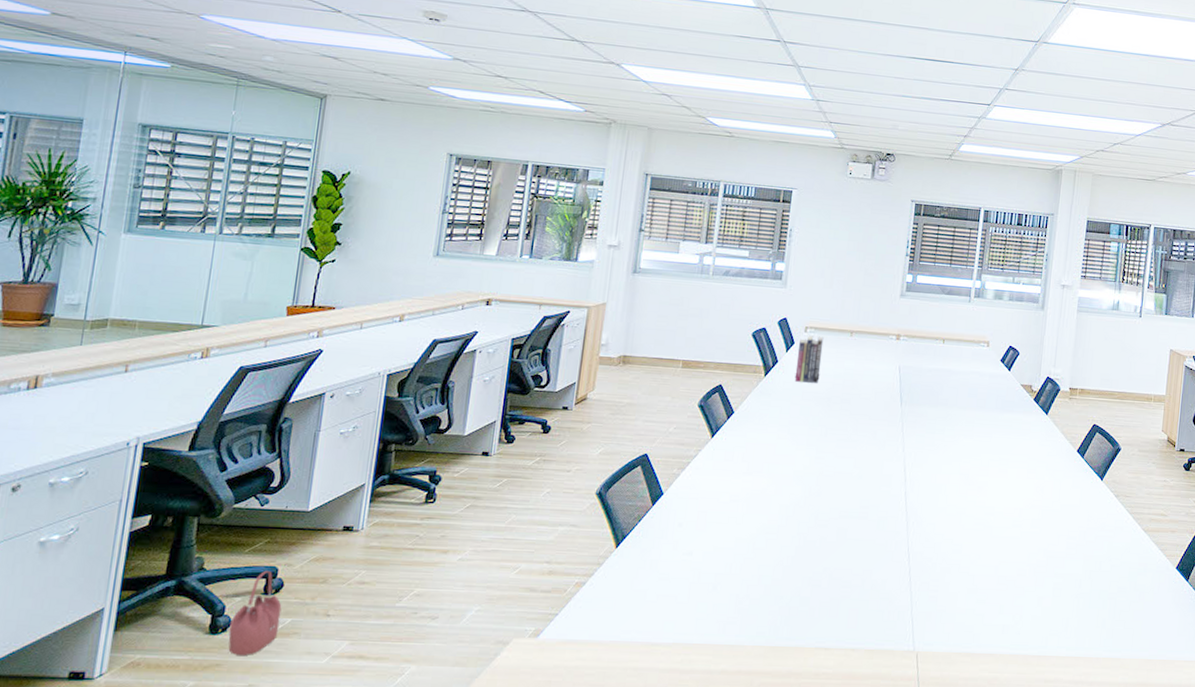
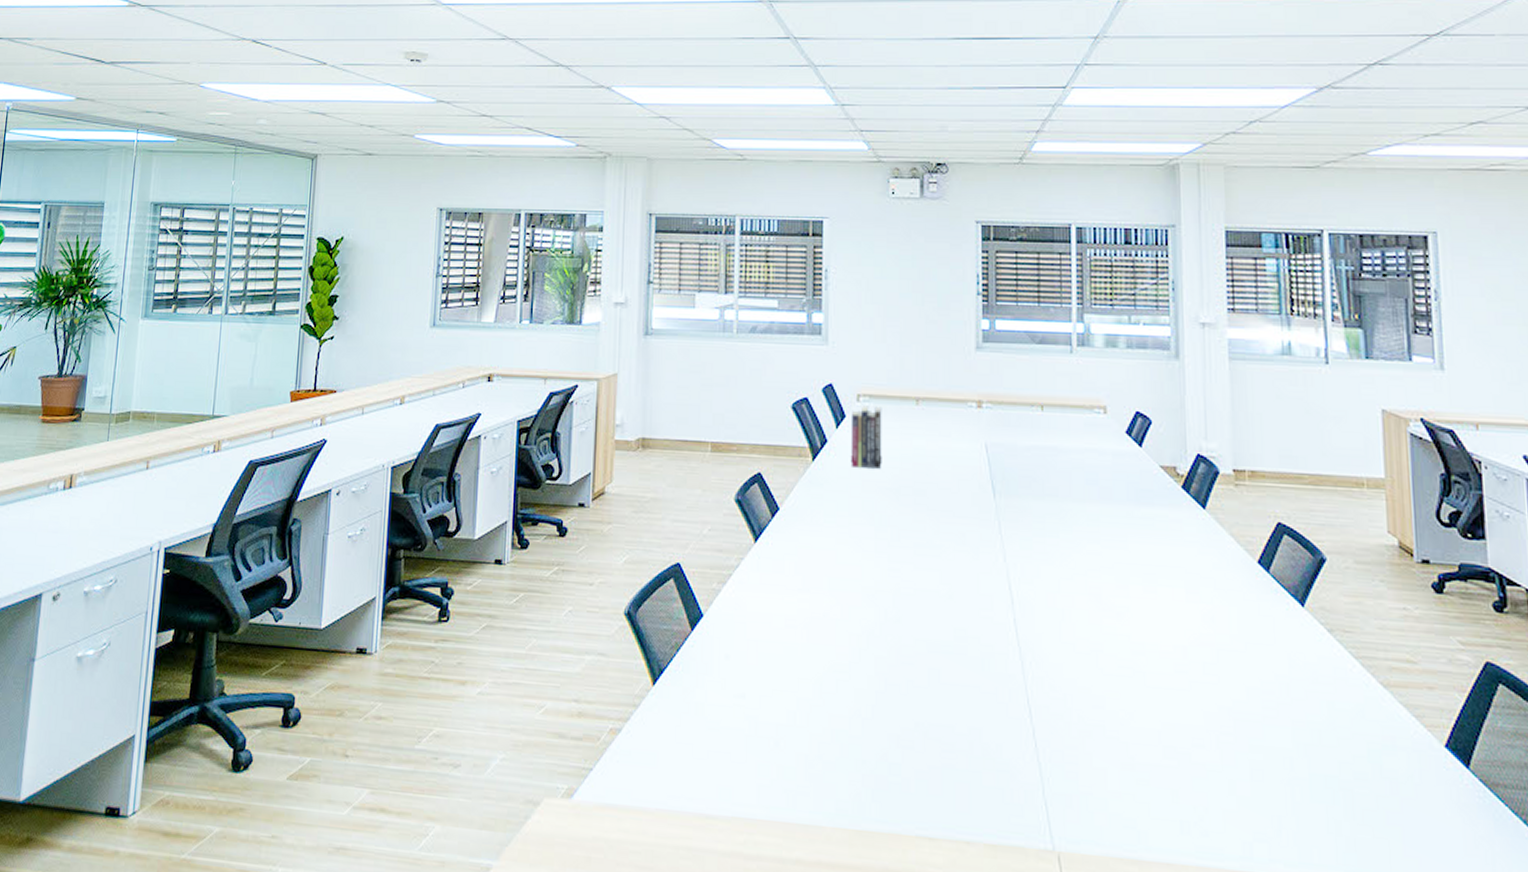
handbag: present [228,570,282,655] -> none [250,698,300,800]

